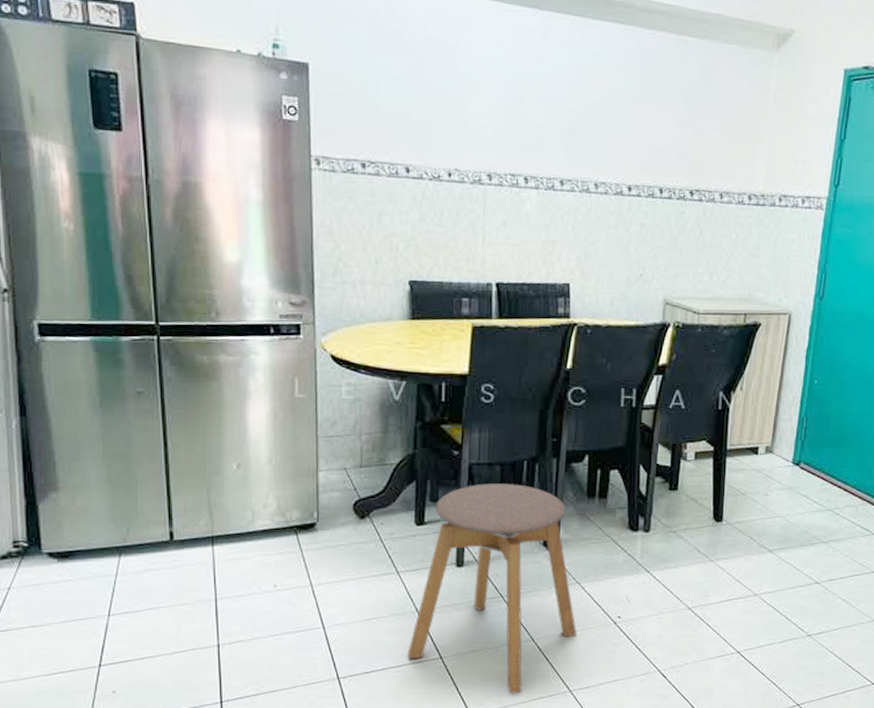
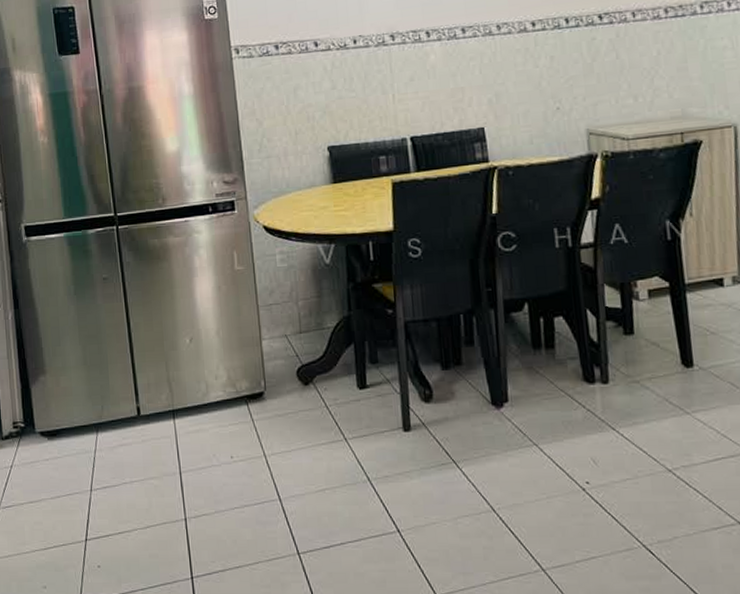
stool: present [408,483,577,694] -> none [364,339,543,572]

